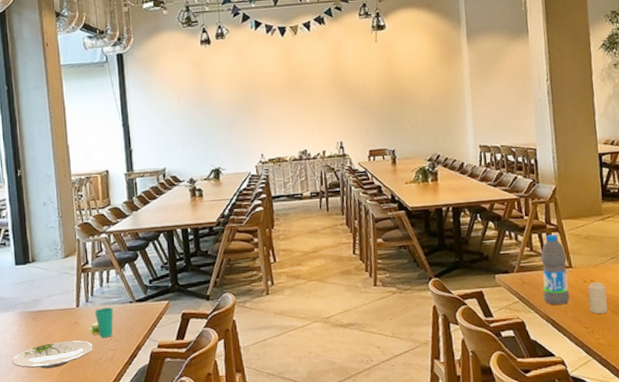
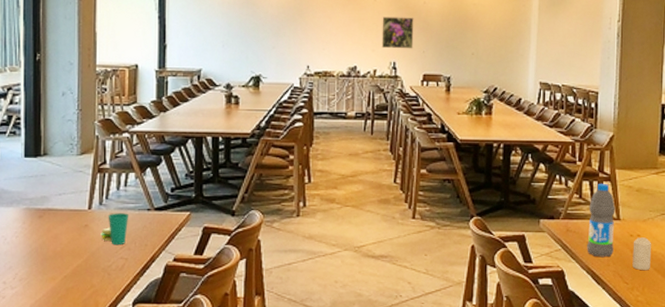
plate: present [12,340,94,369] -> none [12,244,104,272]
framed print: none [325,99,357,131] -> present [381,16,414,49]

